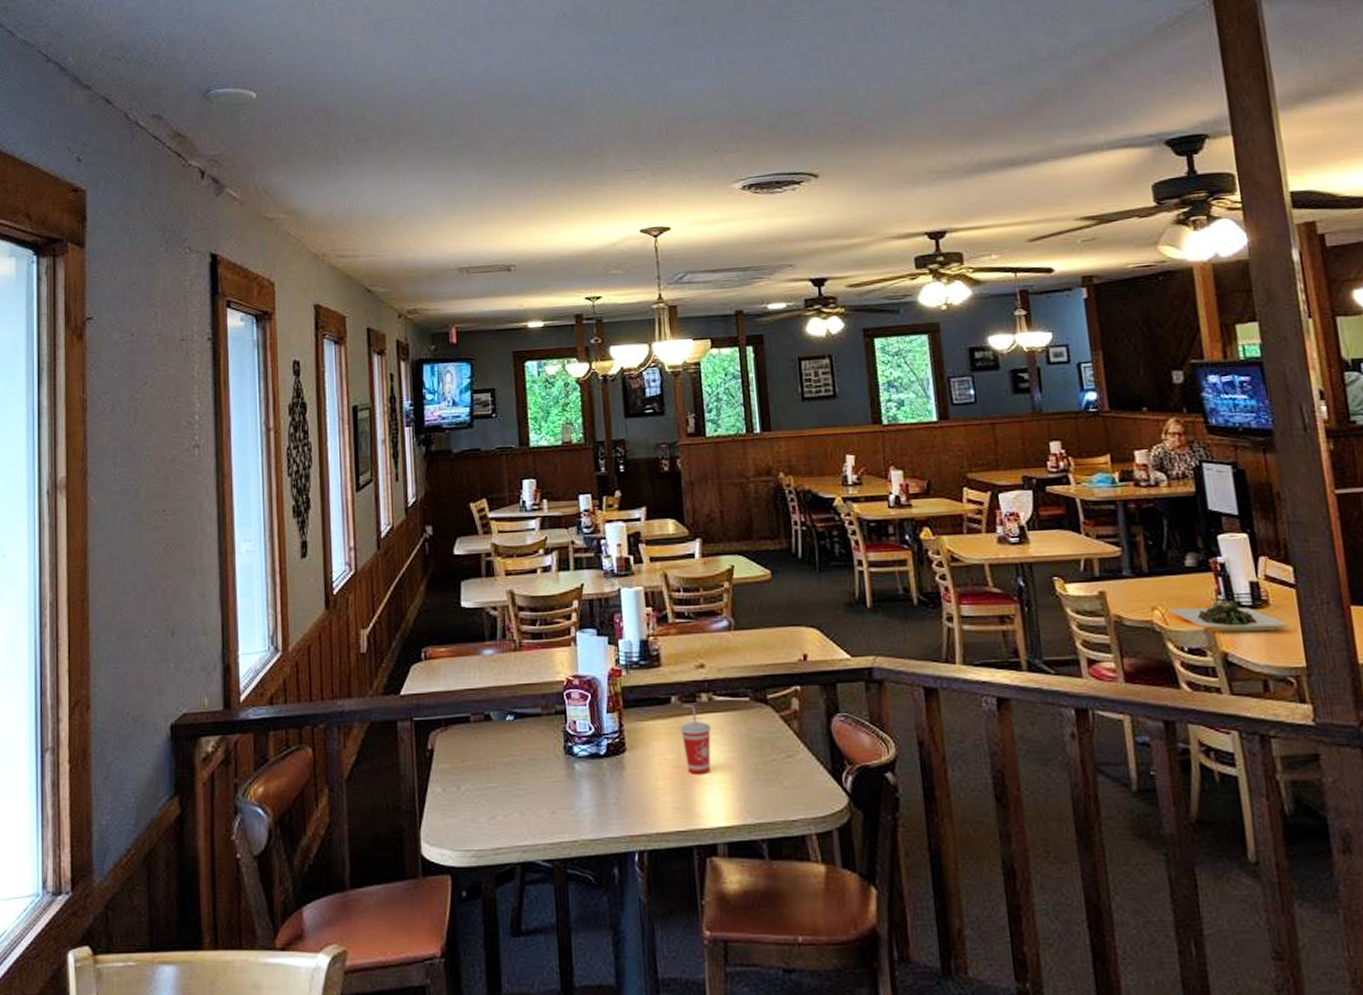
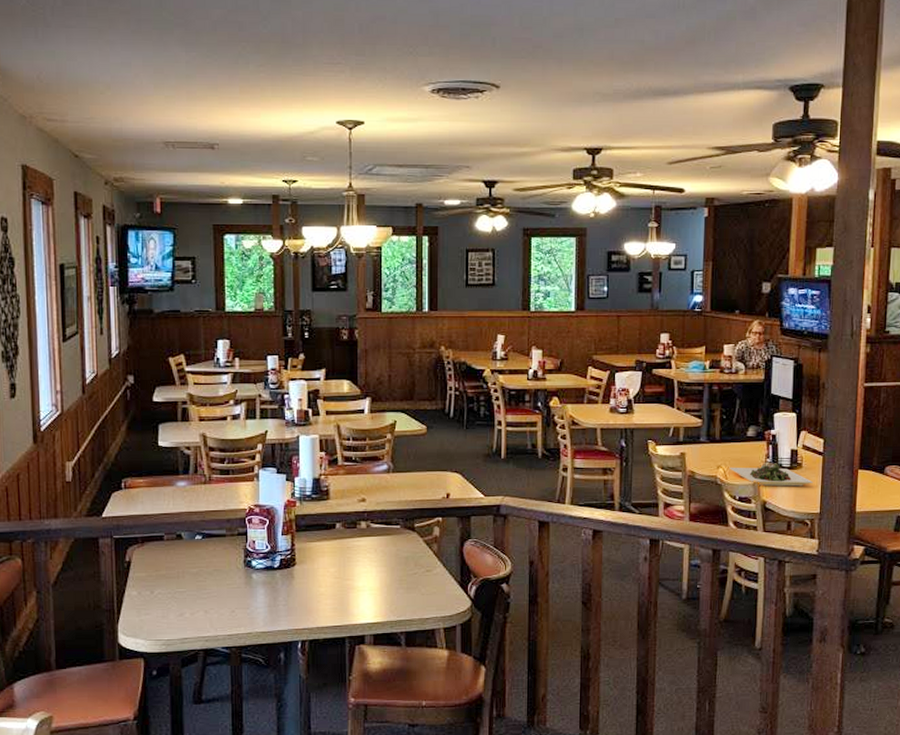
beverage cup: present [680,704,711,774] -> none [342,530,367,583]

